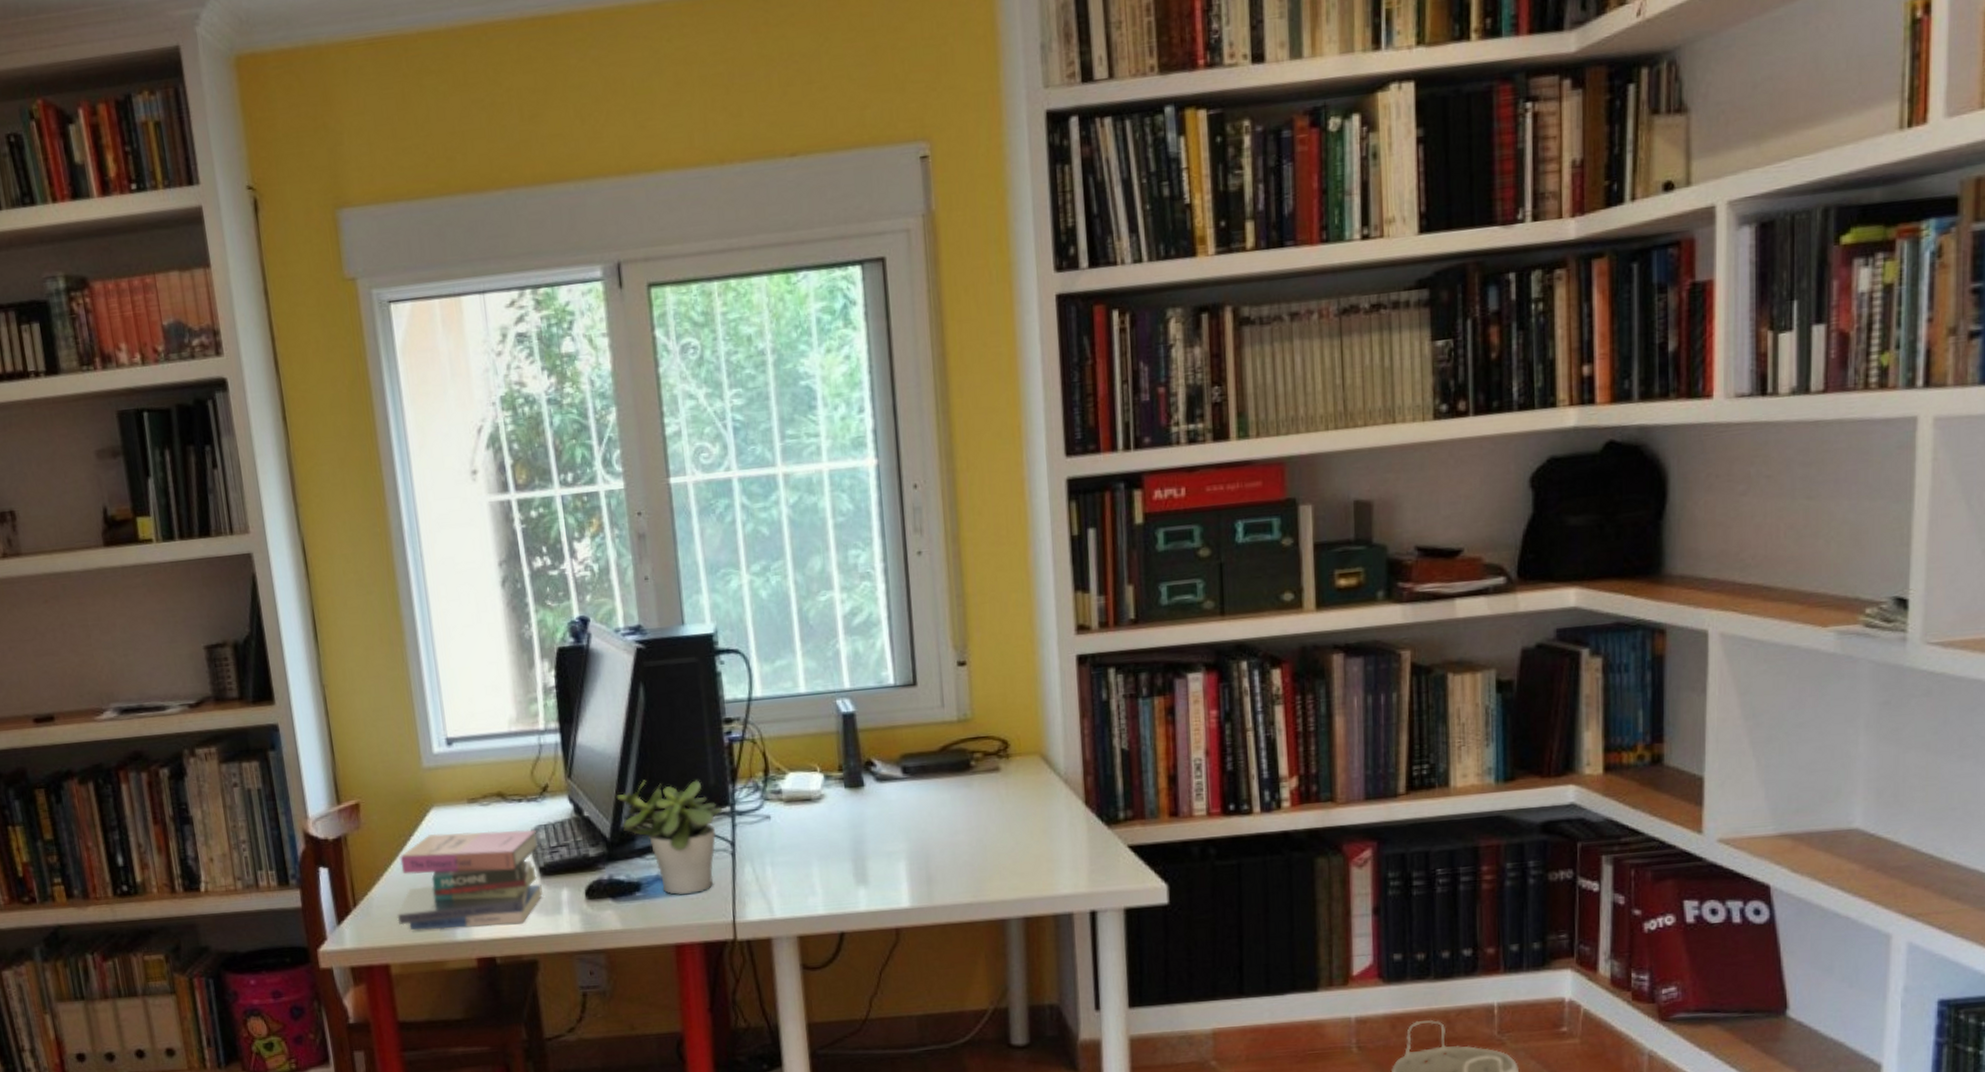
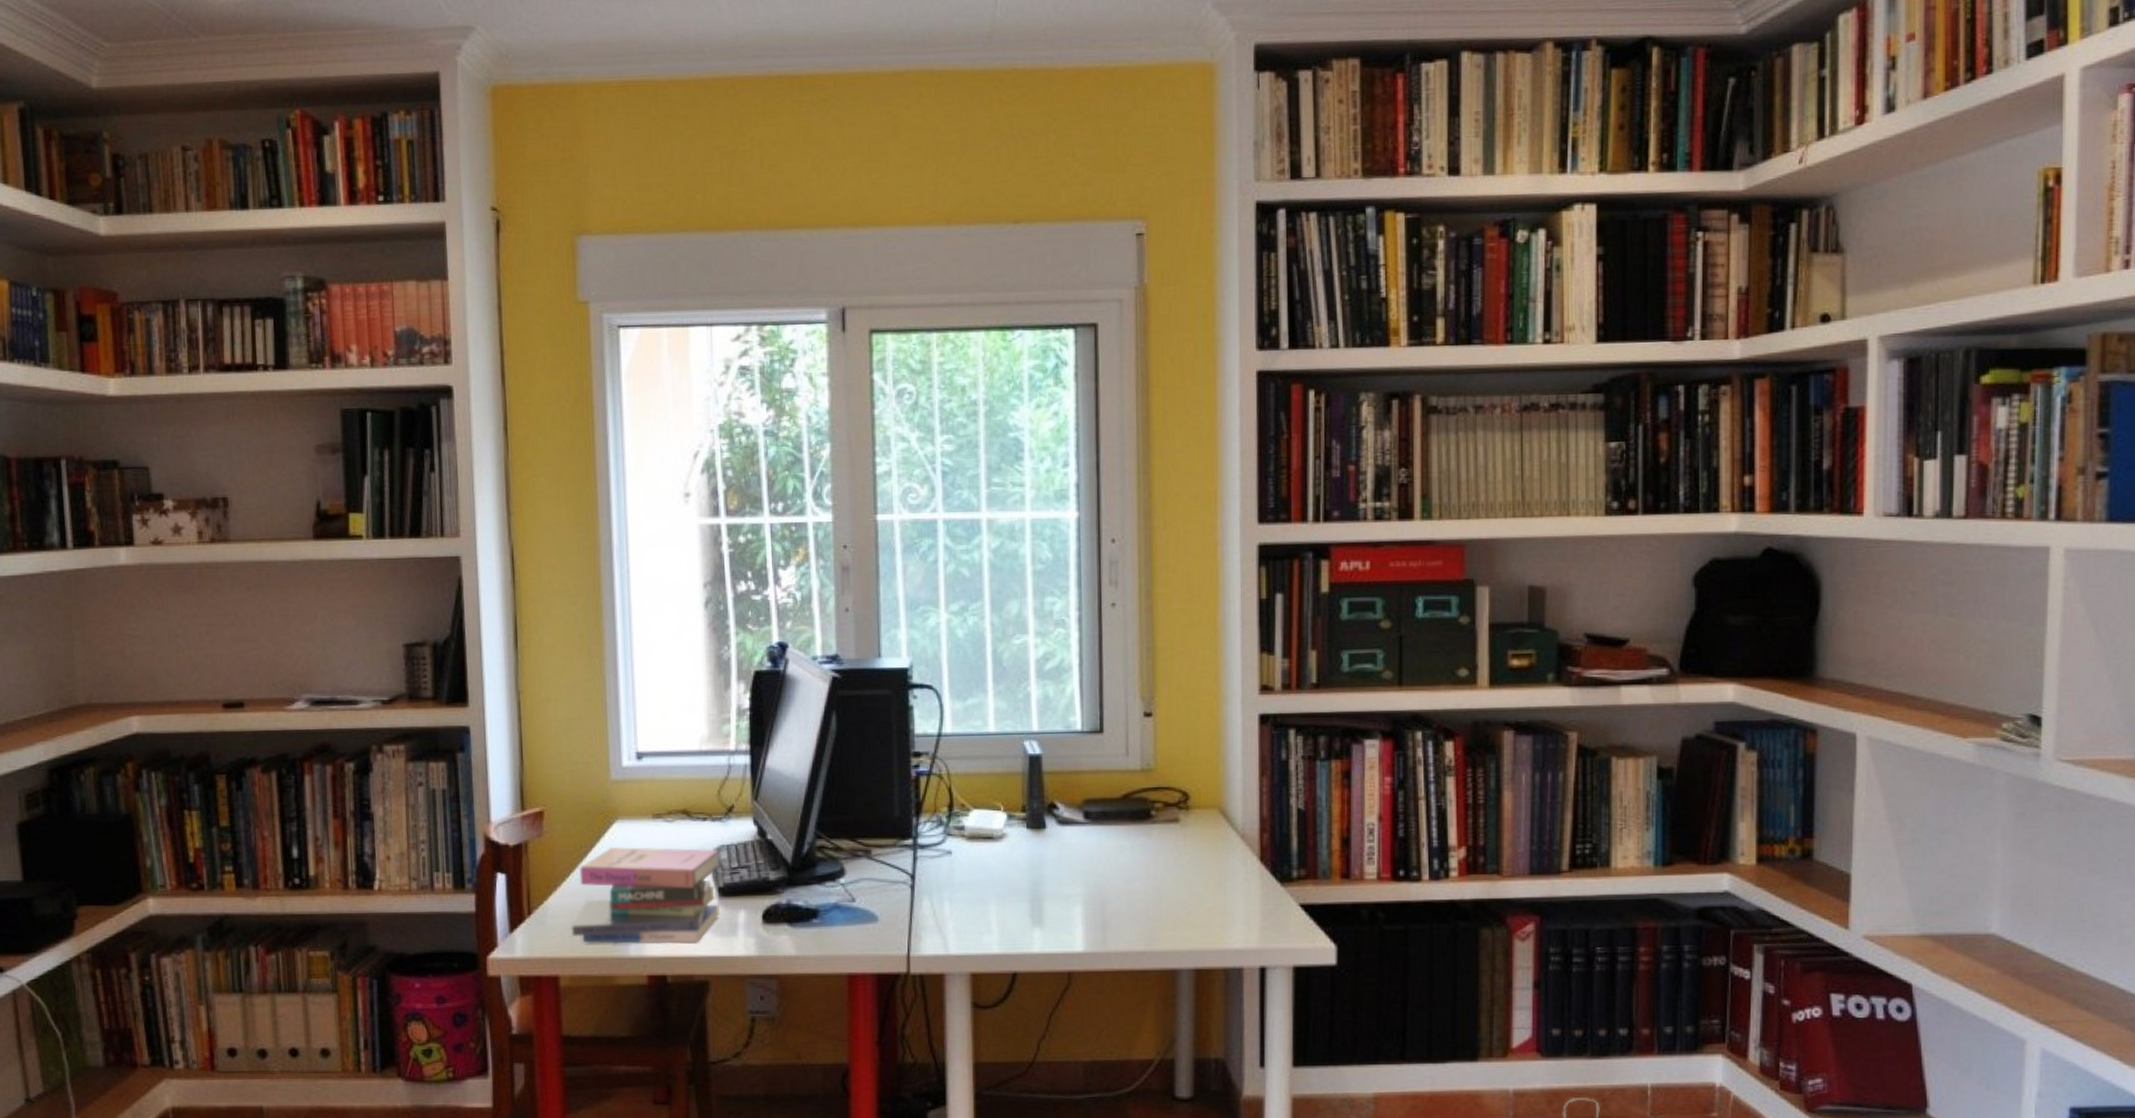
potted plant: present [616,780,722,895] -> none [800,807,904,924]

